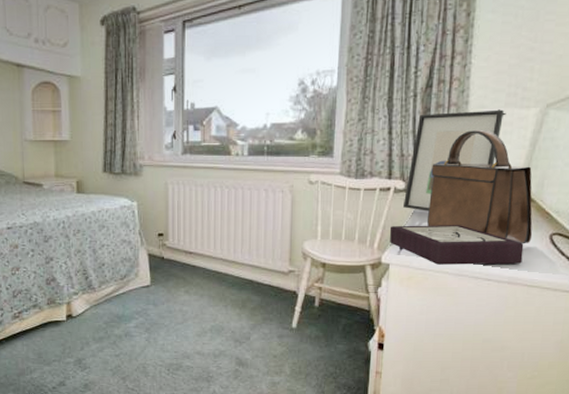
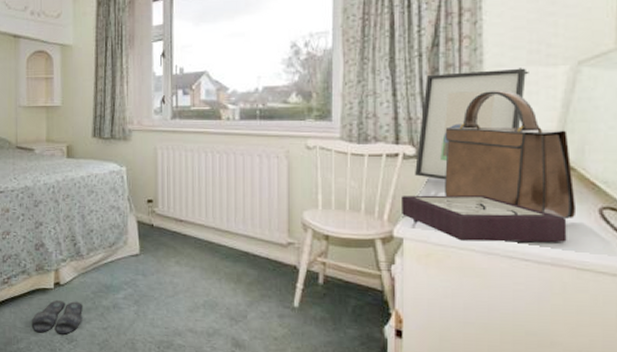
slippers: none [45,332,96,363] -> present [32,300,84,335]

